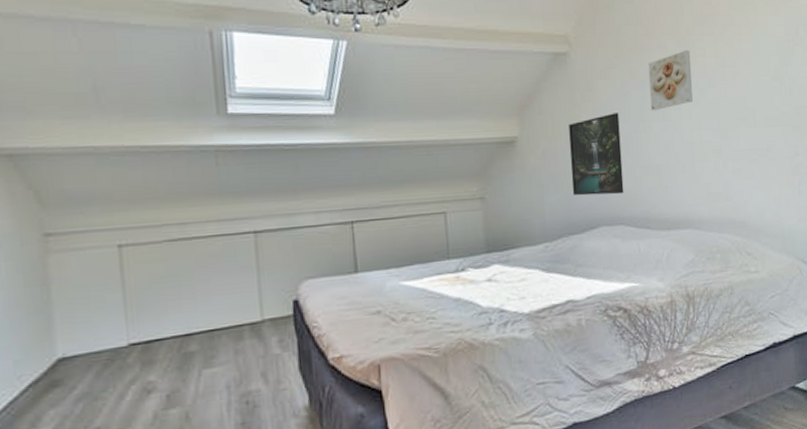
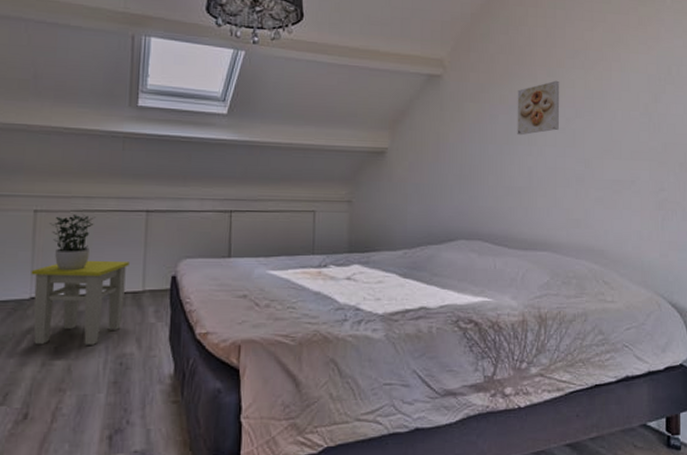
stool: none [125,291,242,395] -> present [31,260,129,345]
potted plant: none [139,243,195,310] -> present [50,213,96,271]
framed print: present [569,113,624,196] -> none [434,134,485,211]

